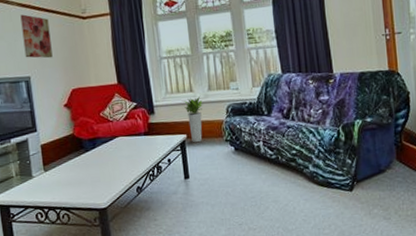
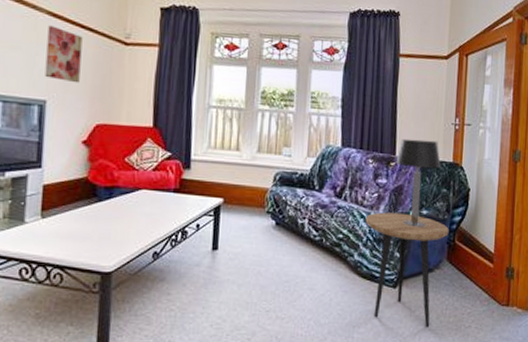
planter: present [184,97,203,142] -> none [227,157,249,209]
side table: none [314,123,395,223] -> present [365,212,449,328]
table lamp: none [334,53,378,135] -> present [395,138,441,228]

